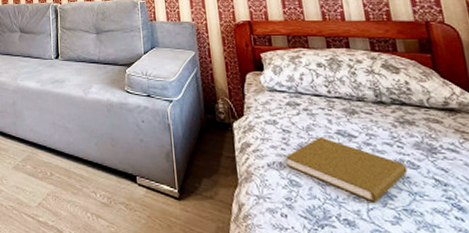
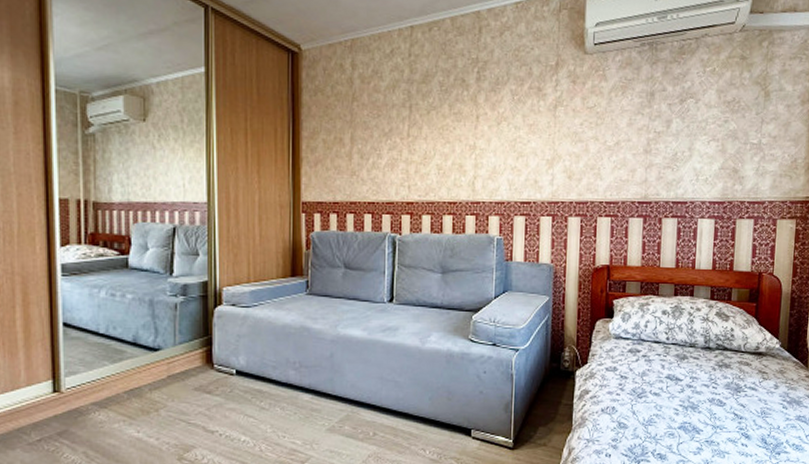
book: present [285,136,408,203] -> none [618,381,716,437]

